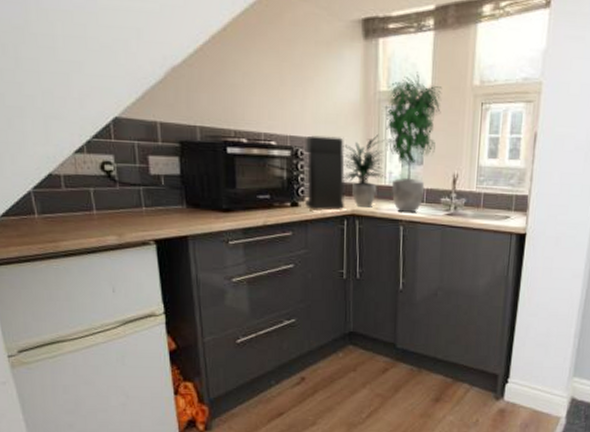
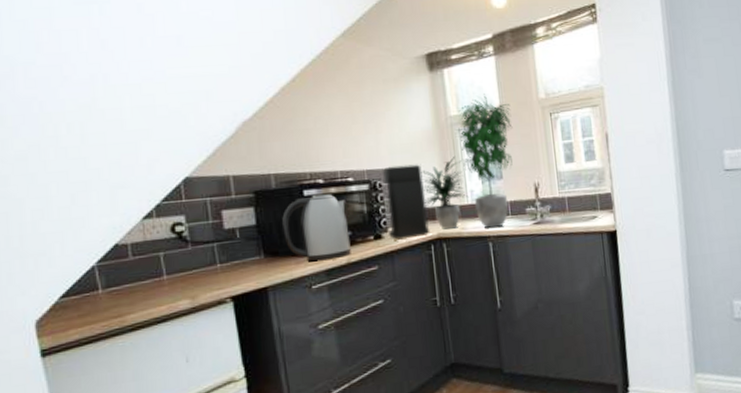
kettle: none [205,153,268,220] -> present [282,193,351,262]

